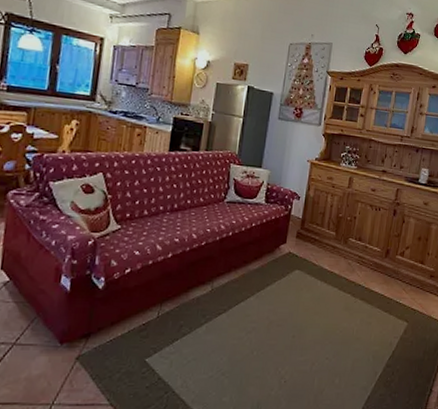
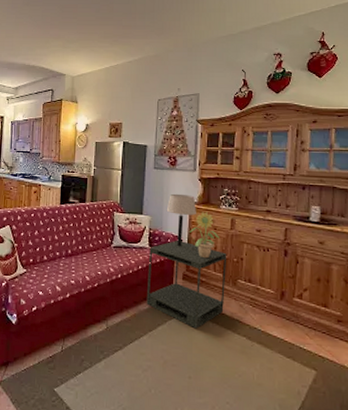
side table: none [256,197,342,288] -> present [146,241,227,329]
table lamp: none [286,147,318,204] -> present [166,193,196,247]
sunflower: none [308,168,337,217] -> present [190,212,221,259]

